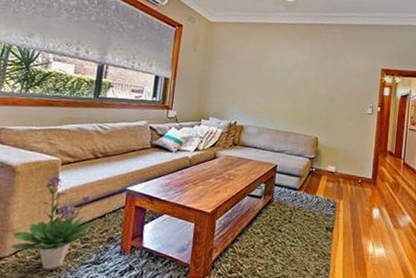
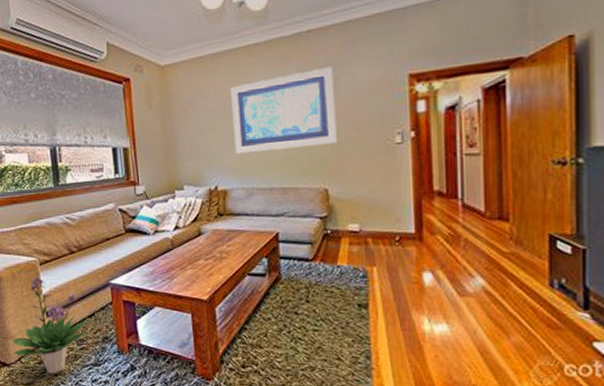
wall art: none [255,49,334,106] -> present [230,66,337,155]

